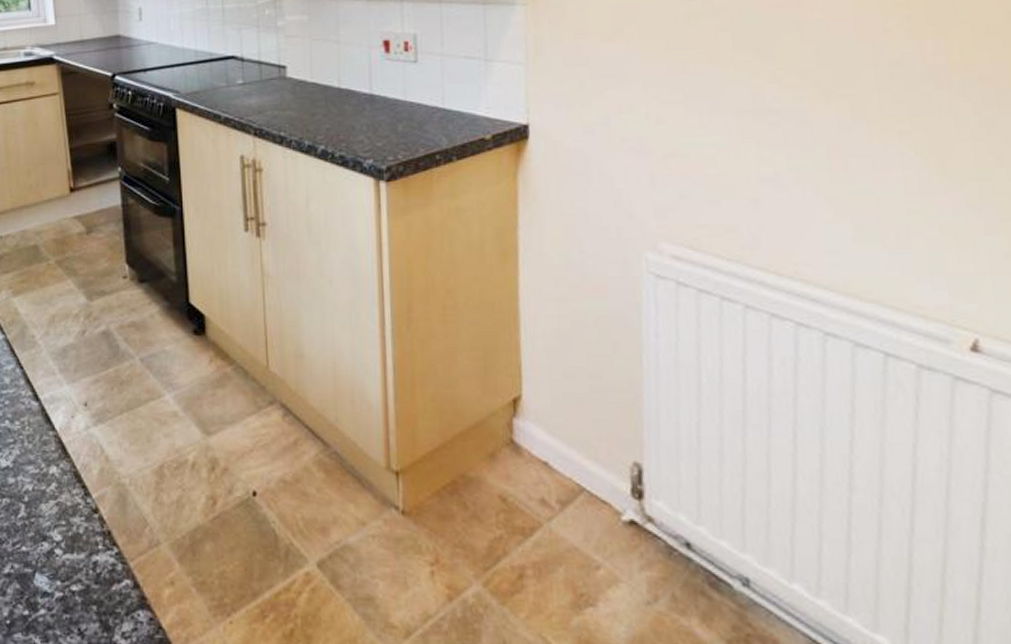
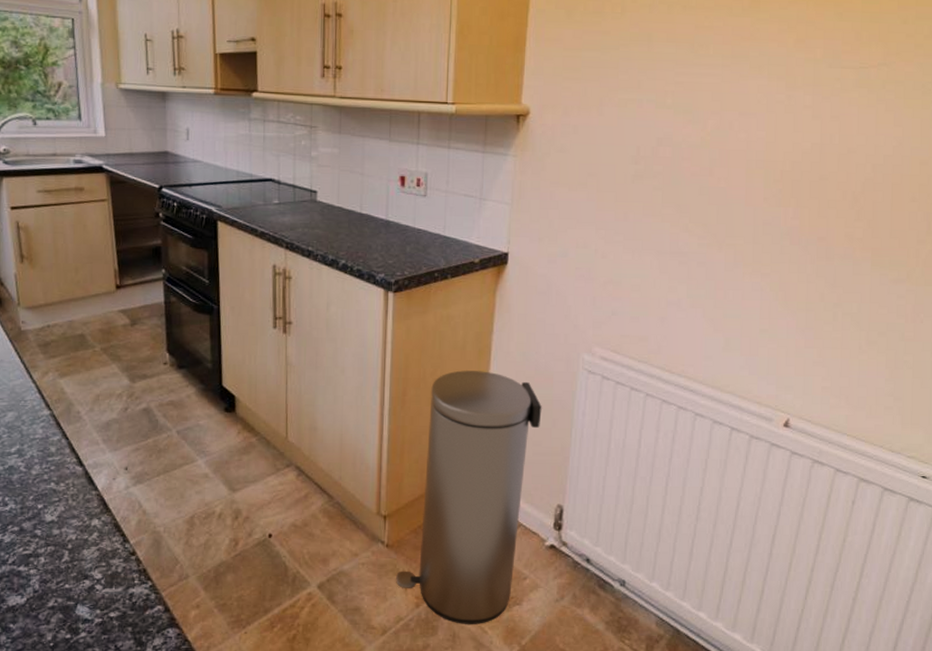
pedal bin: none [418,278,597,631] -> present [396,370,542,624]

